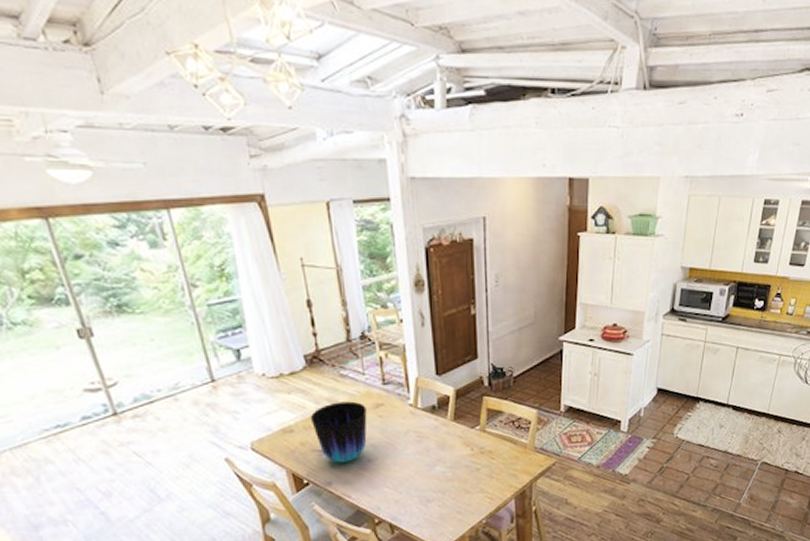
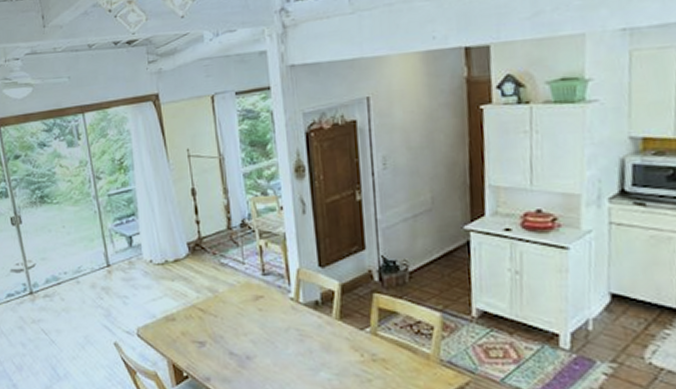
vase: present [310,401,367,463] -> none [191,291,247,357]

